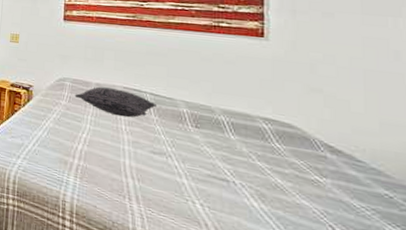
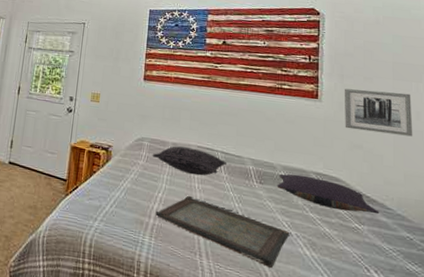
serving tray: none [80,138,233,219] -> present [155,196,290,269]
pillow: none [216,118,347,167] -> present [277,174,380,215]
wall art: none [298,25,391,80] -> present [345,88,413,137]

